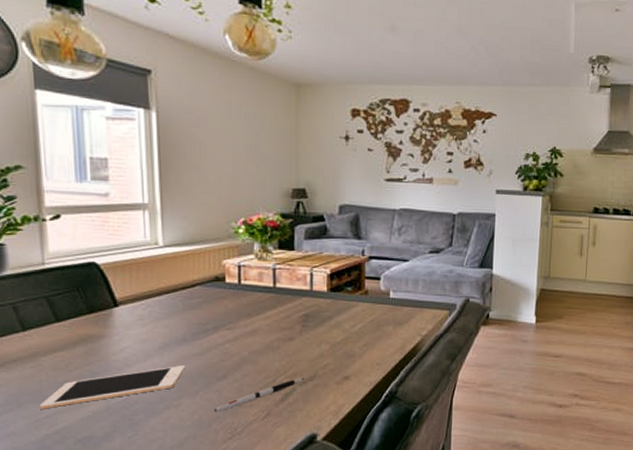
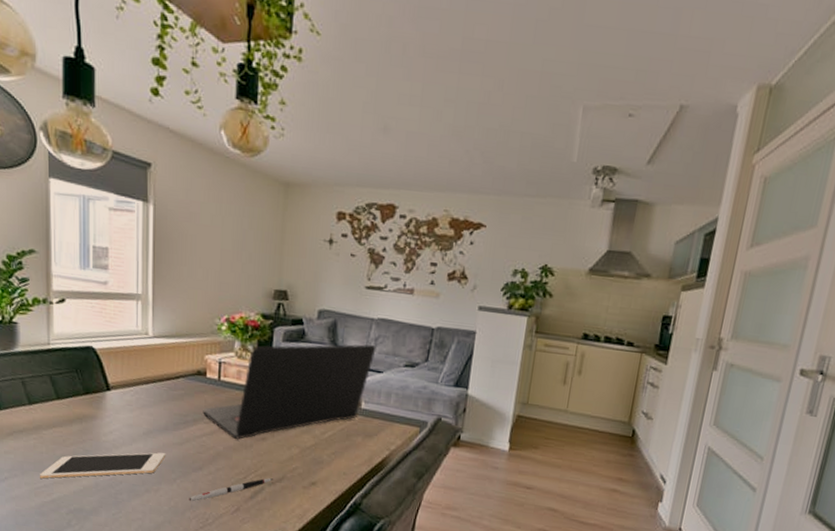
laptop: none [224,234,400,343] -> present [203,344,376,440]

